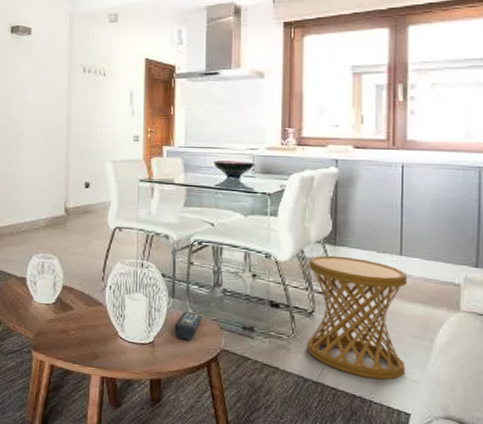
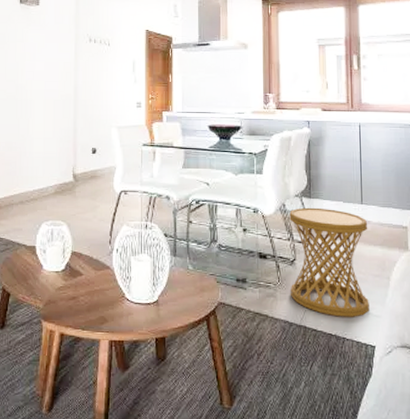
remote control: present [174,311,202,341] -> none [176,269,201,296]

